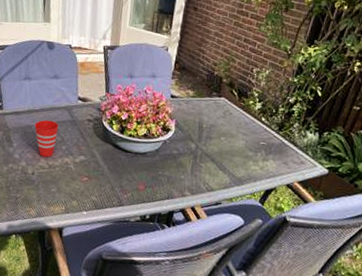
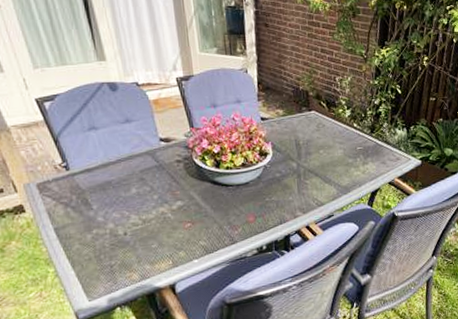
cup: present [34,120,59,157] -> none [114,170,145,212]

